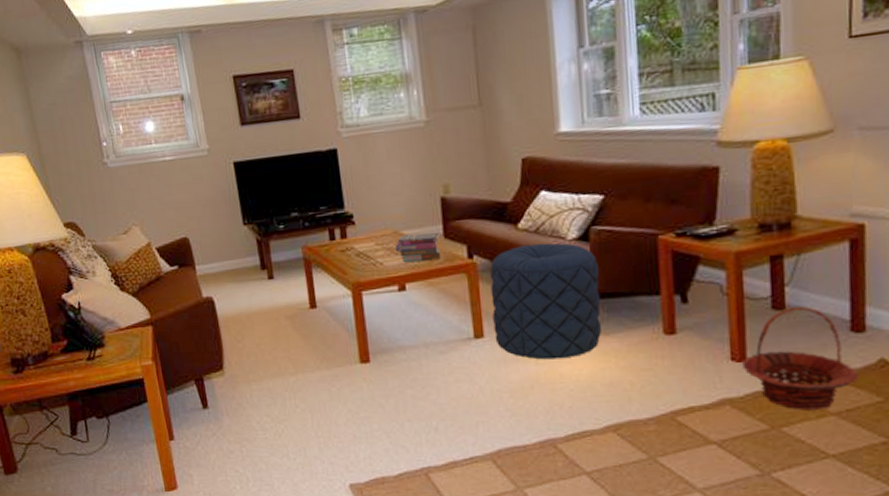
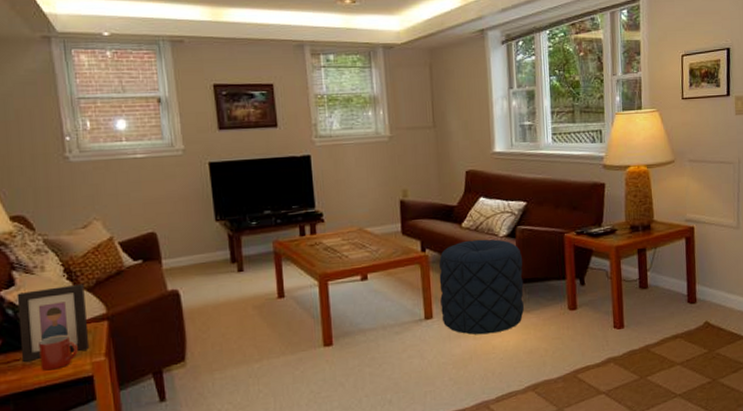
picture frame: none [75,288,139,361] -> present [17,283,90,362]
mug: none [96,337,129,371] -> present [39,334,78,371]
books: present [396,231,441,262] -> none [360,229,400,255]
basket: present [742,307,858,411] -> none [621,286,693,363]

